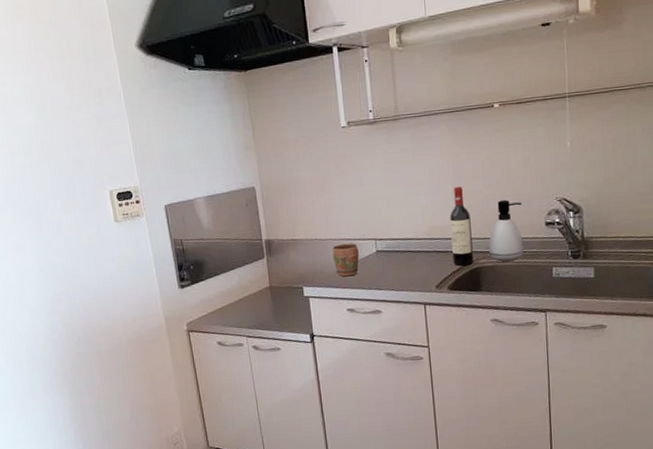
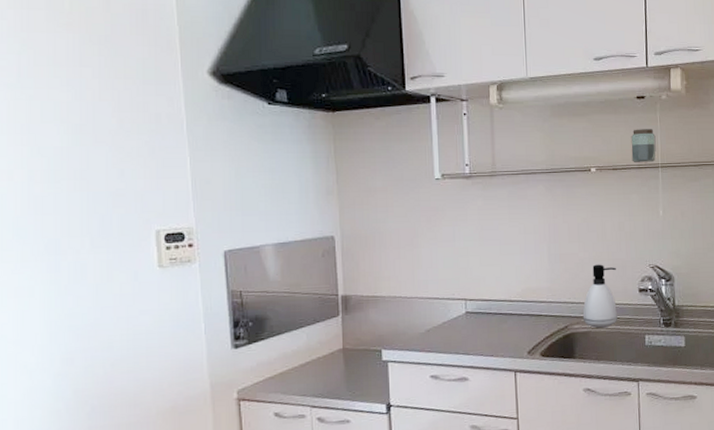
mug: present [332,243,359,277] -> none [417,302,447,340]
wine bottle: present [450,187,474,267] -> none [544,248,567,332]
peanut butter: none [536,57,562,95] -> present [632,129,656,163]

